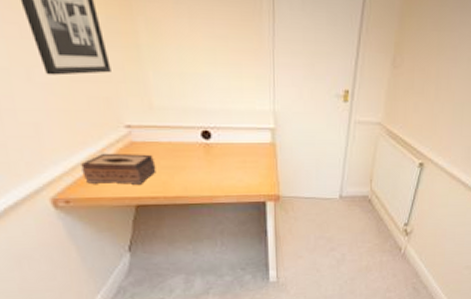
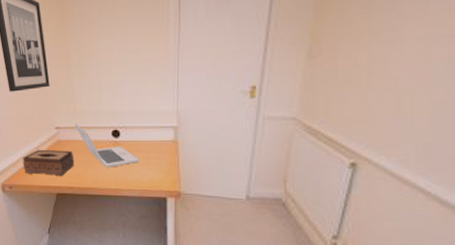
laptop: none [152,121,235,173] -> present [74,123,139,167]

